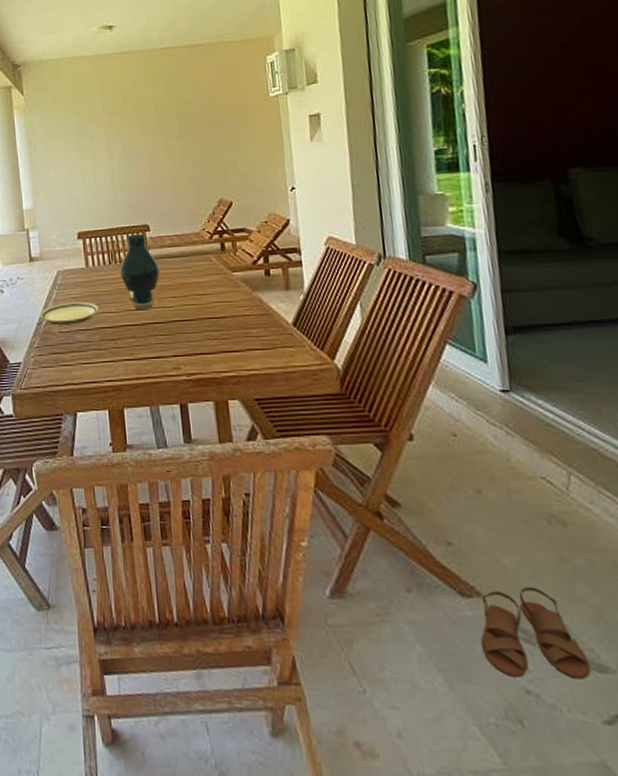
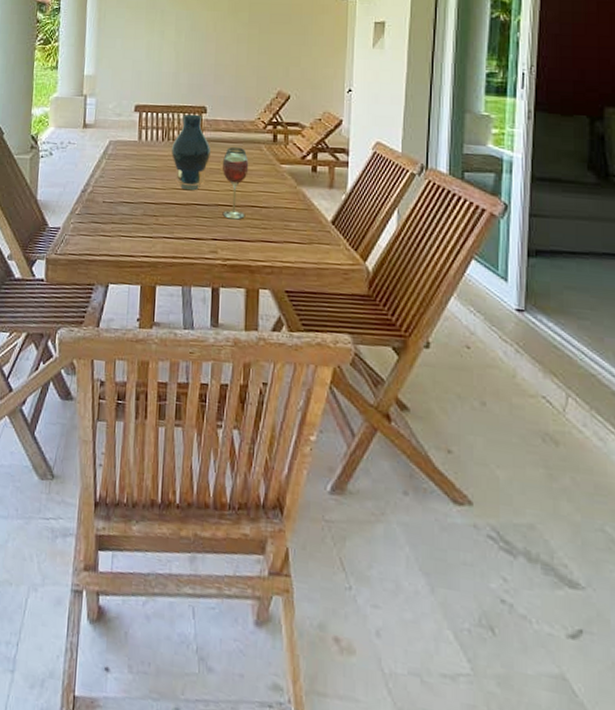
plate: present [39,301,99,325] -> none [85,172,145,196]
wineglass: none [173,261,204,334] -> present [222,147,249,220]
sandal: present [480,586,591,679] -> none [465,499,563,593]

